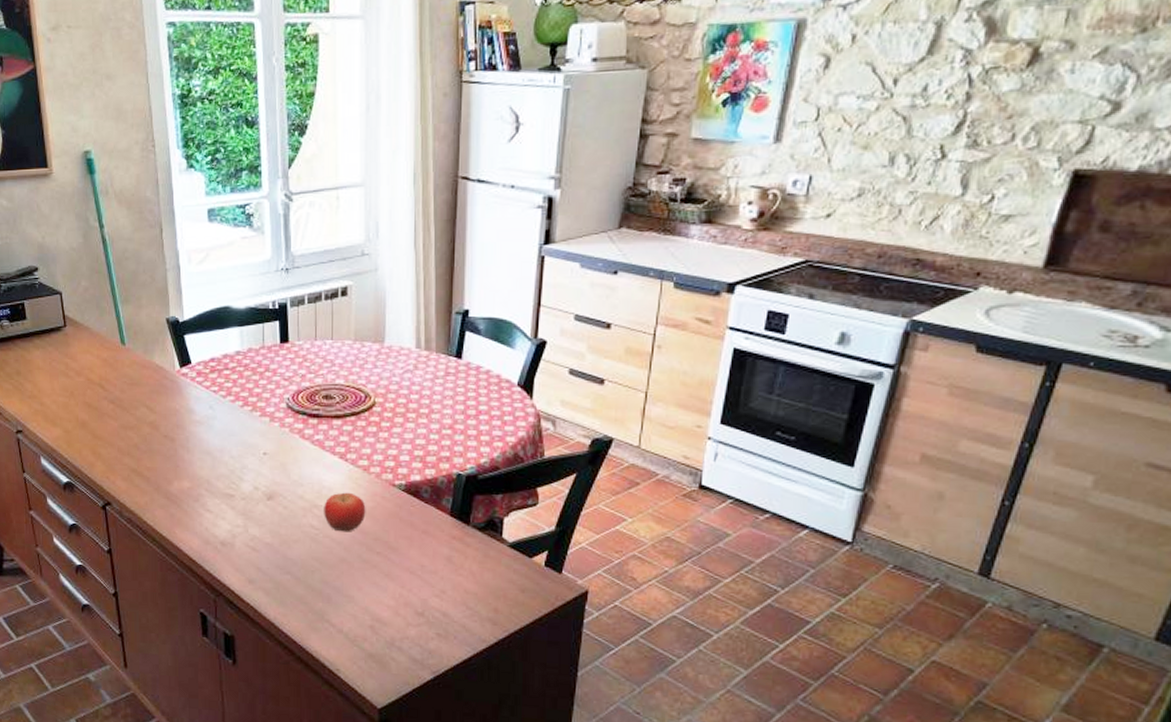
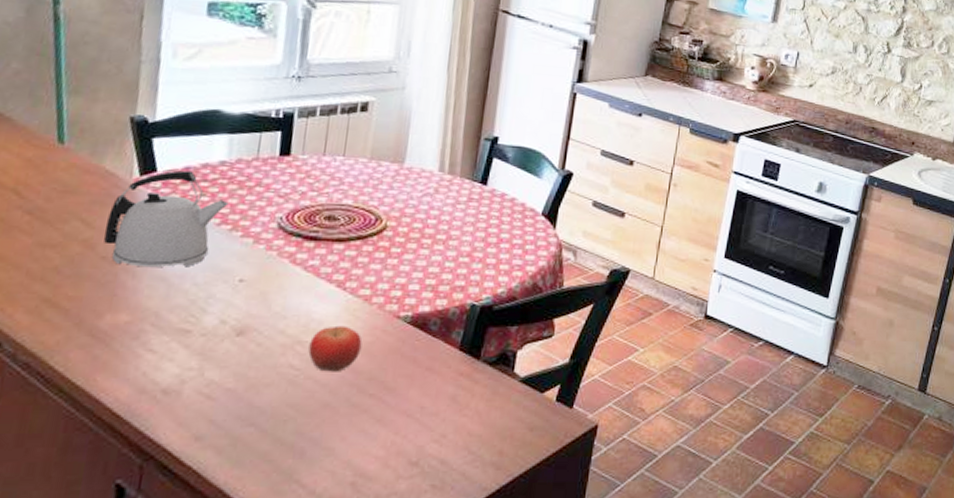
kettle: none [163,361,247,444] -> present [103,170,229,268]

